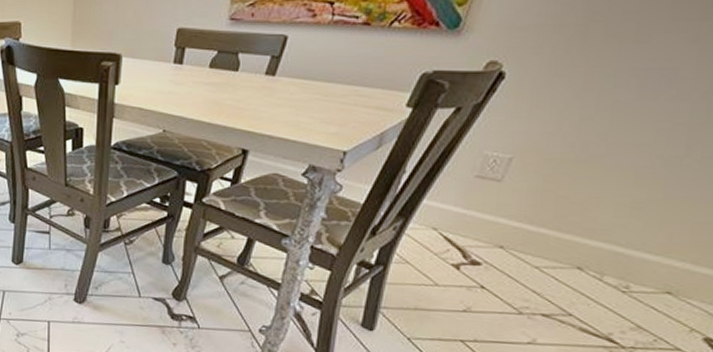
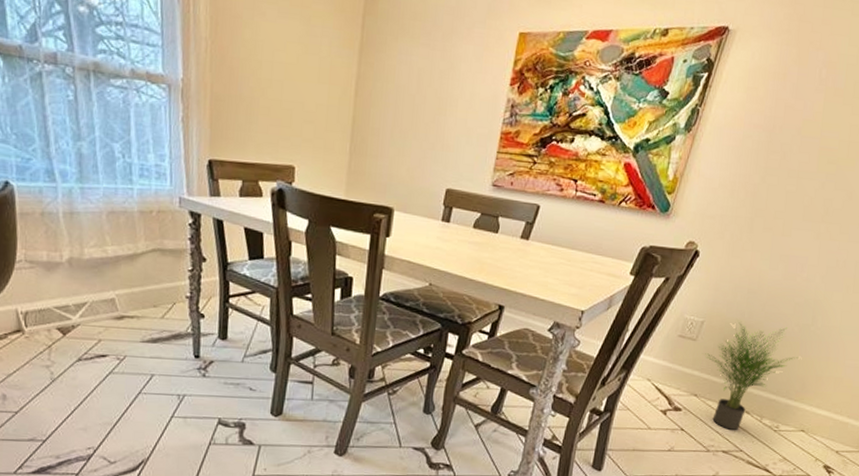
potted plant: none [515,156,662,290] -> present [705,321,799,430]

